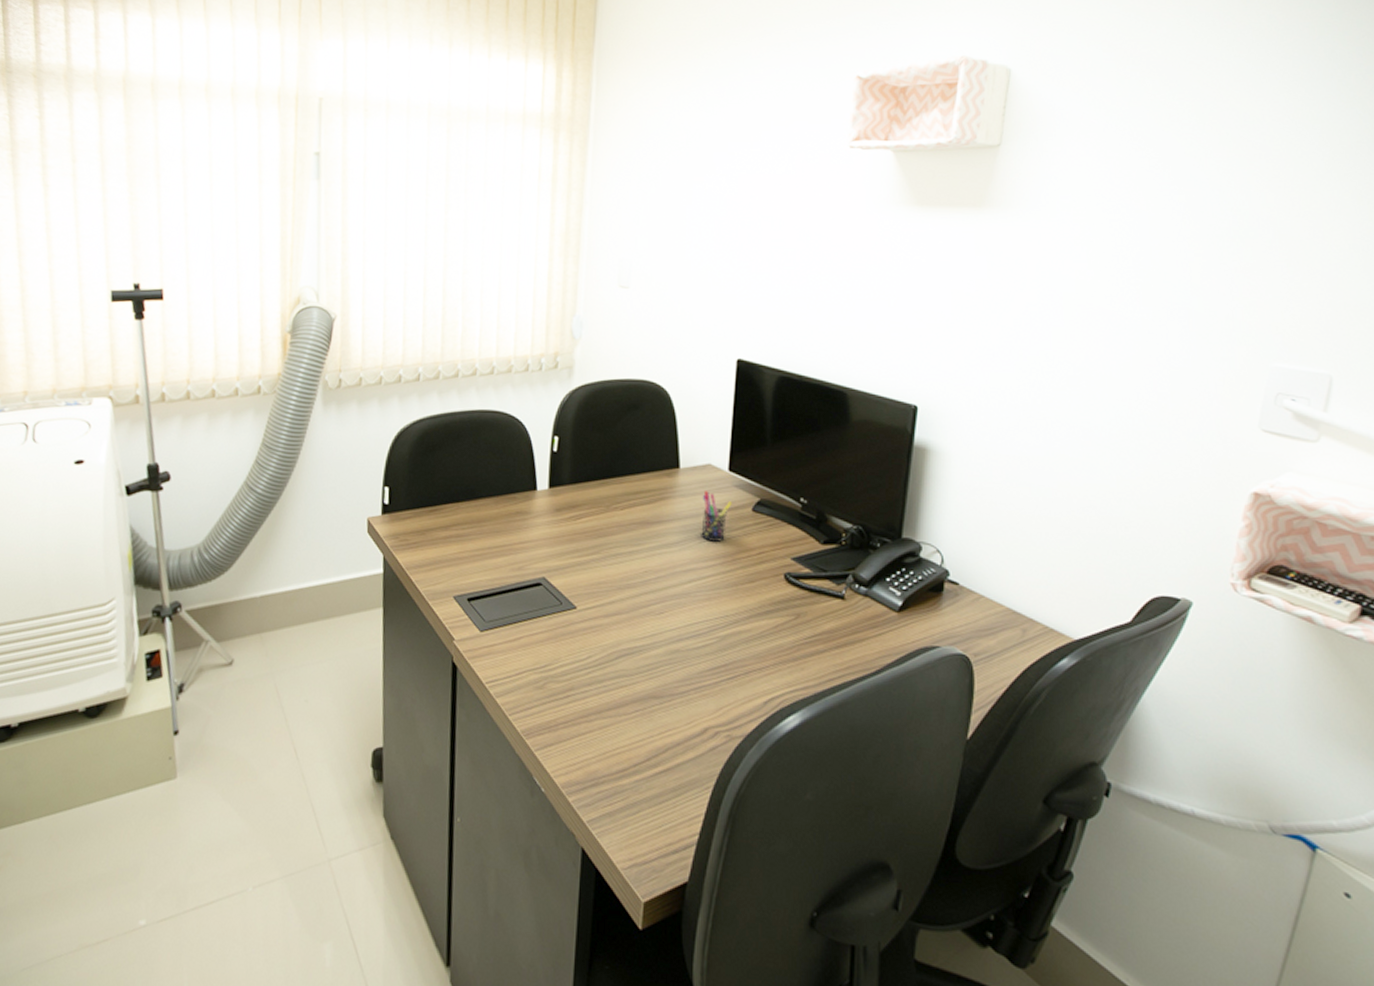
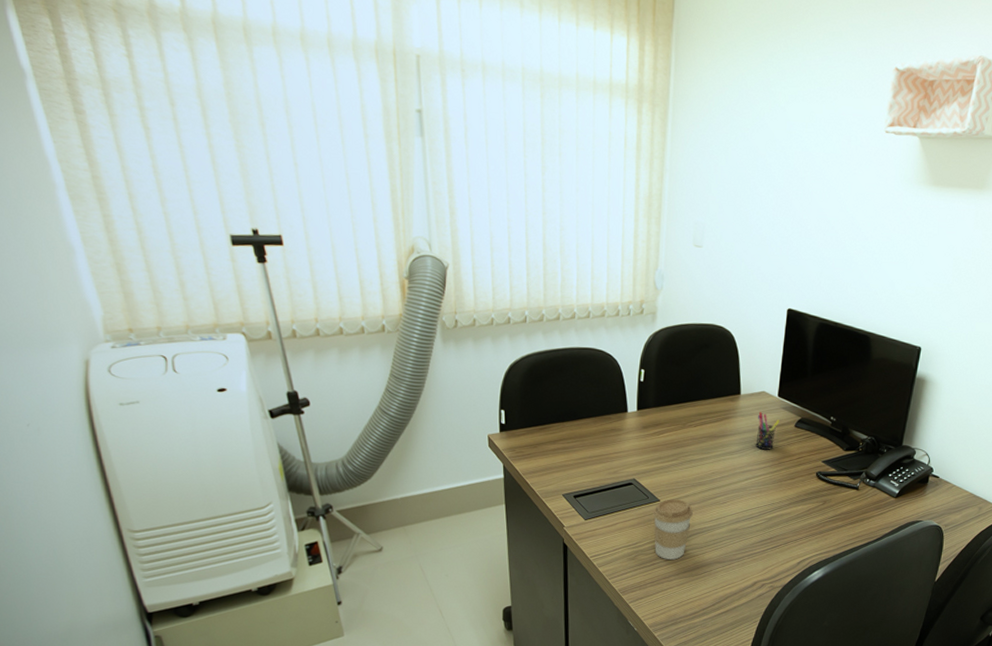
coffee cup: none [567,606,620,691] -> present [653,499,693,560]

